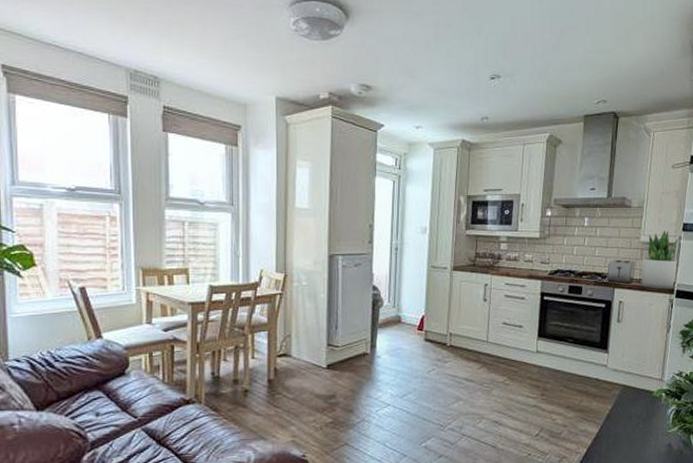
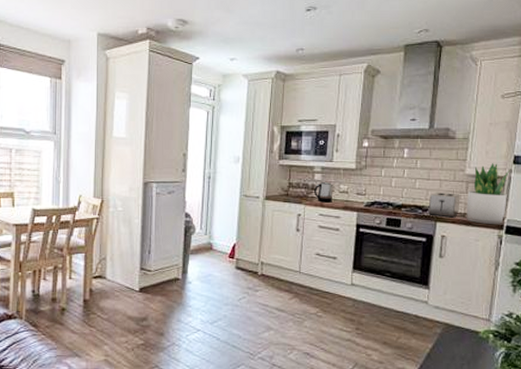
kettle: none [499,252,519,272] -> present [313,182,333,203]

